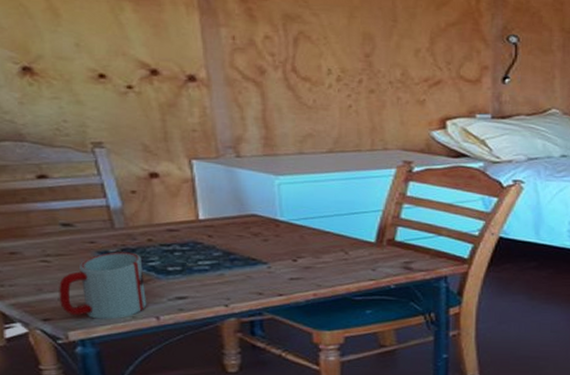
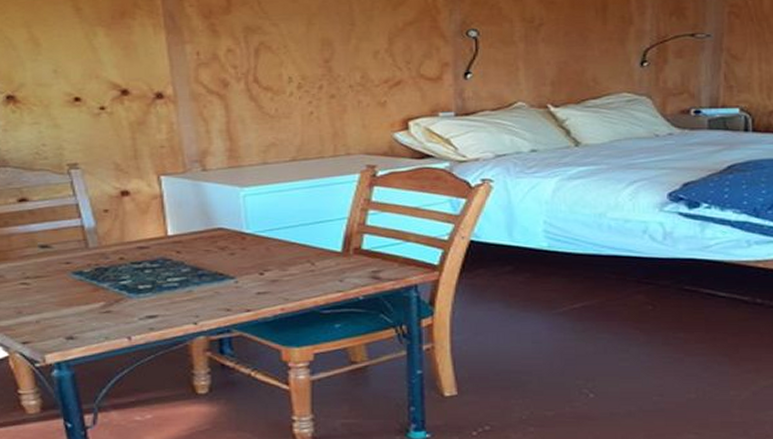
mug: present [59,252,147,319] -> none [37,271,119,341]

